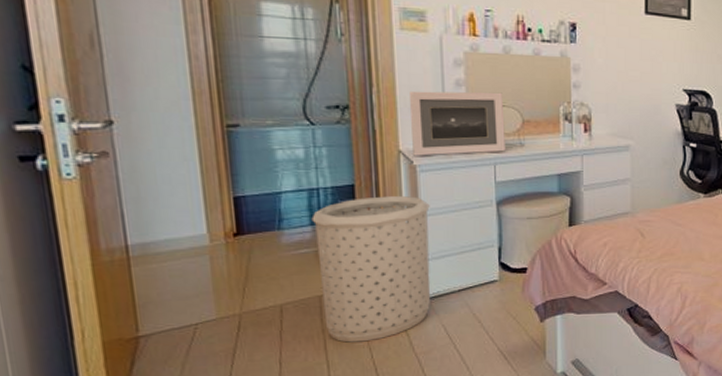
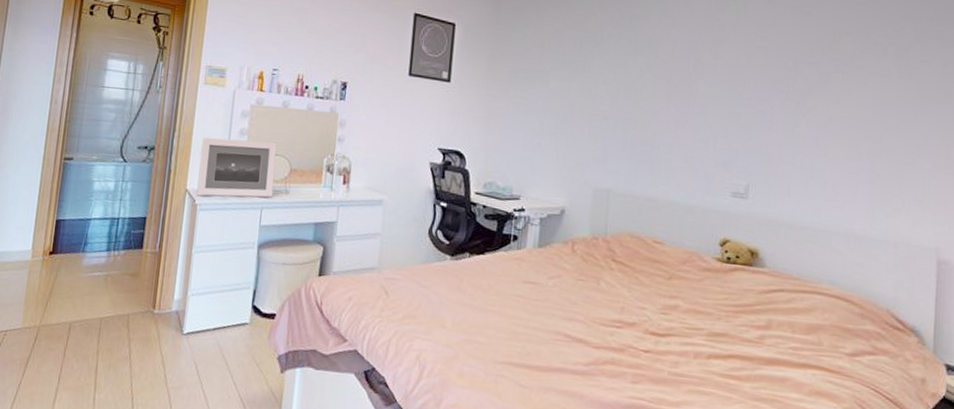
laundry basket: present [311,196,431,343] -> none [100,230,202,369]

